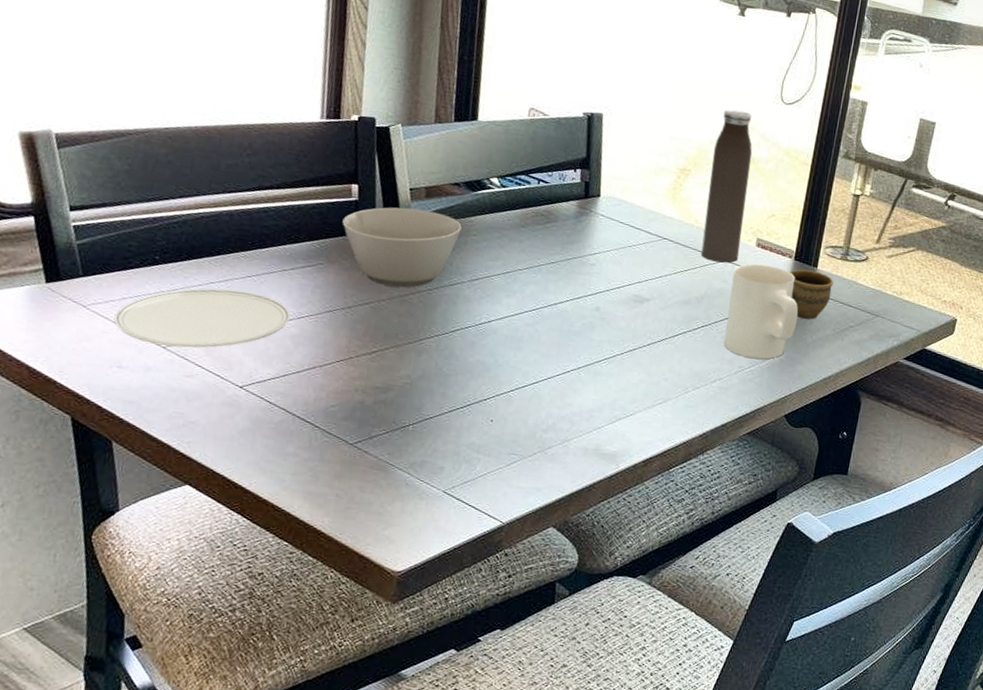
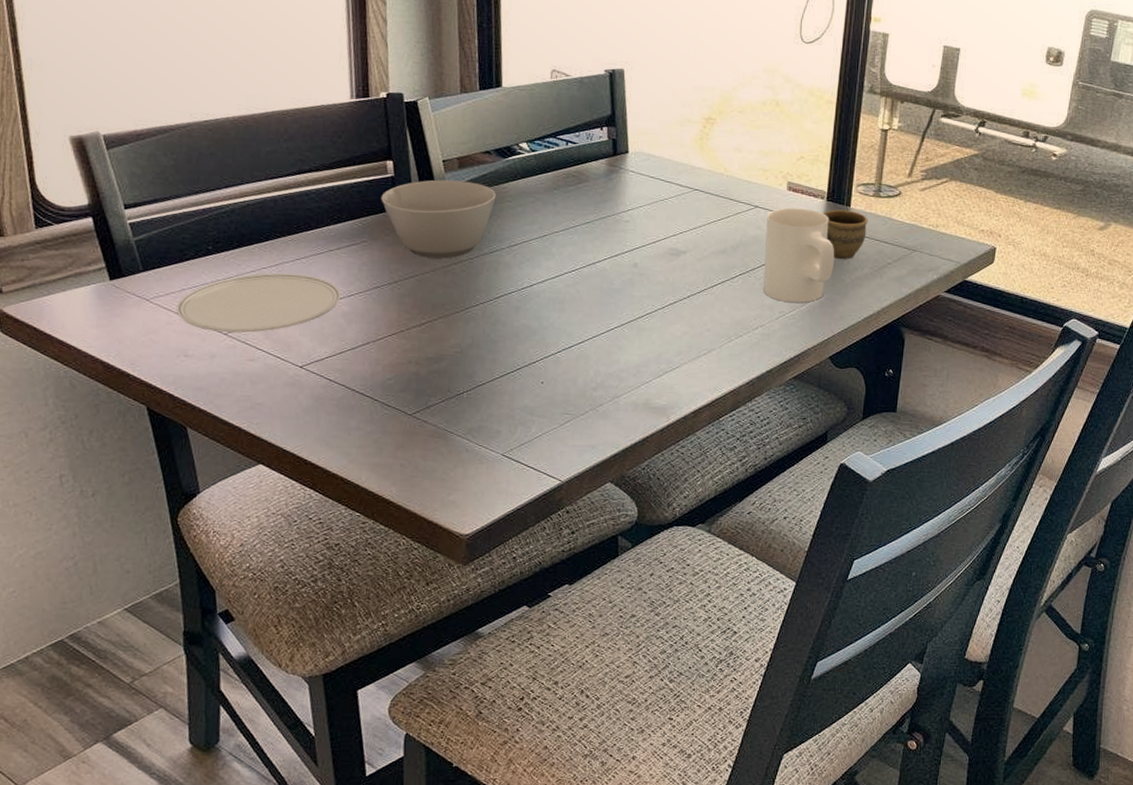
water bottle: present [701,109,753,263] -> none [733,53,776,209]

